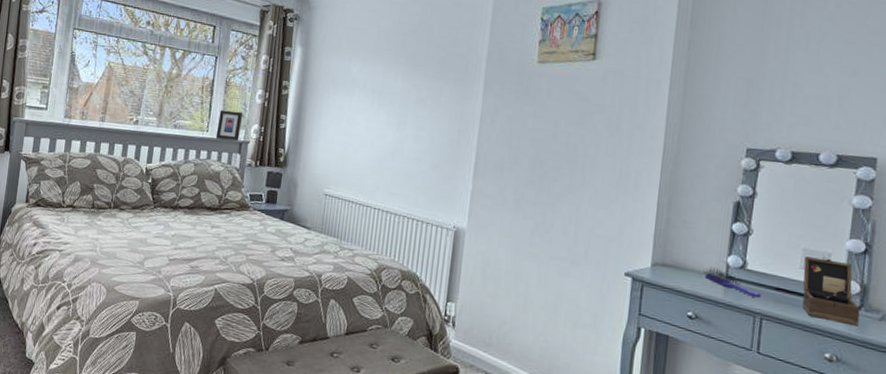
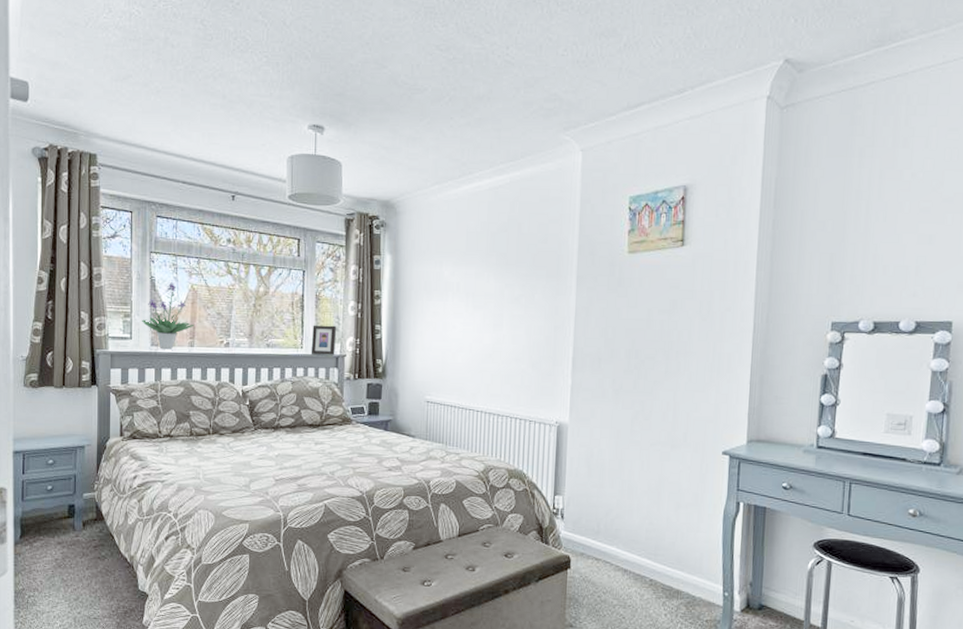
potted plant: none [59,58,108,123] -> present [142,282,195,350]
hairbrush: present [703,267,761,298] -> none [795,439,850,464]
wooden box: present [802,256,860,327] -> none [887,421,940,482]

